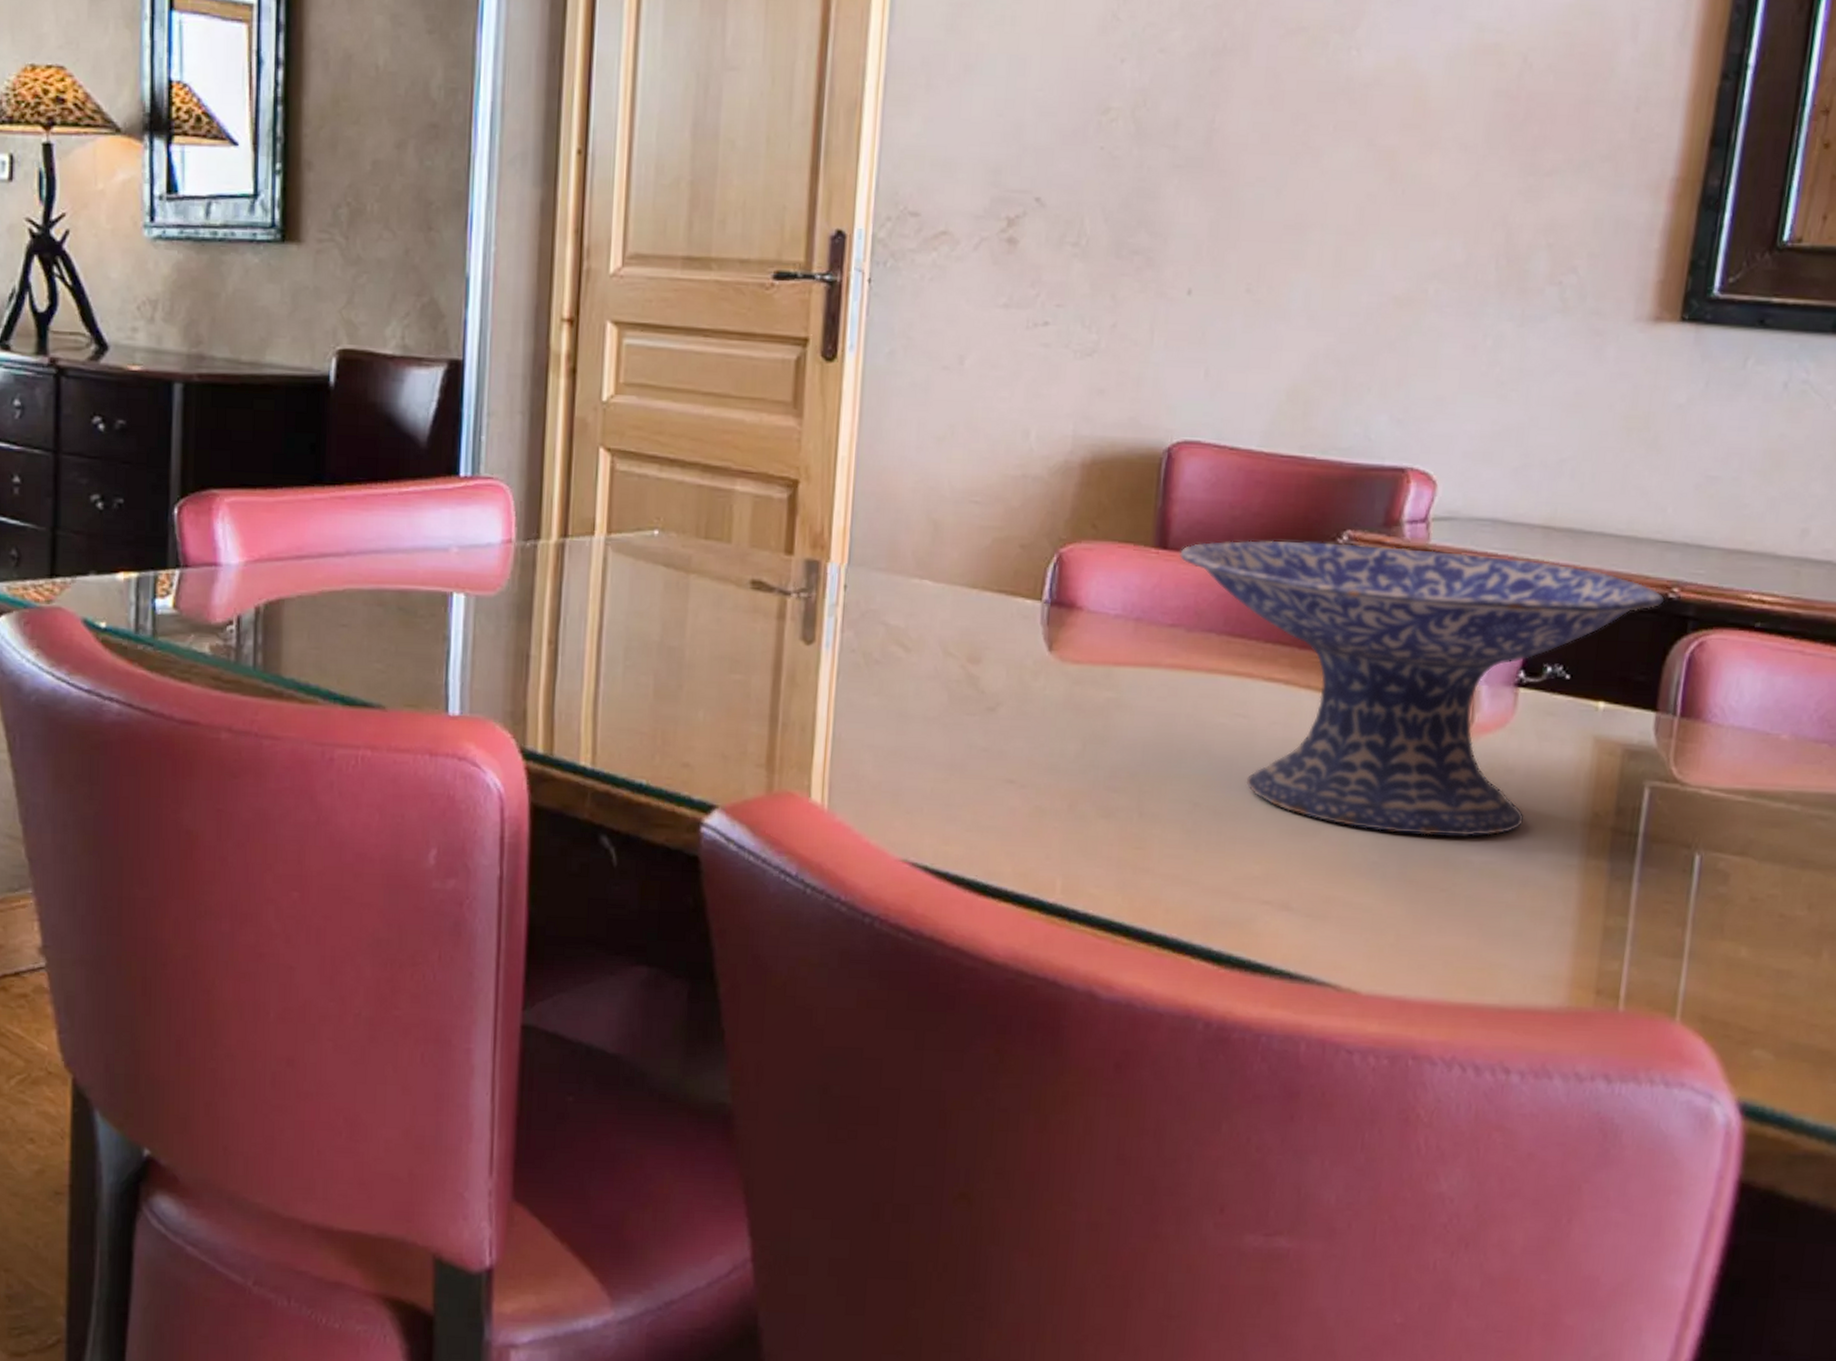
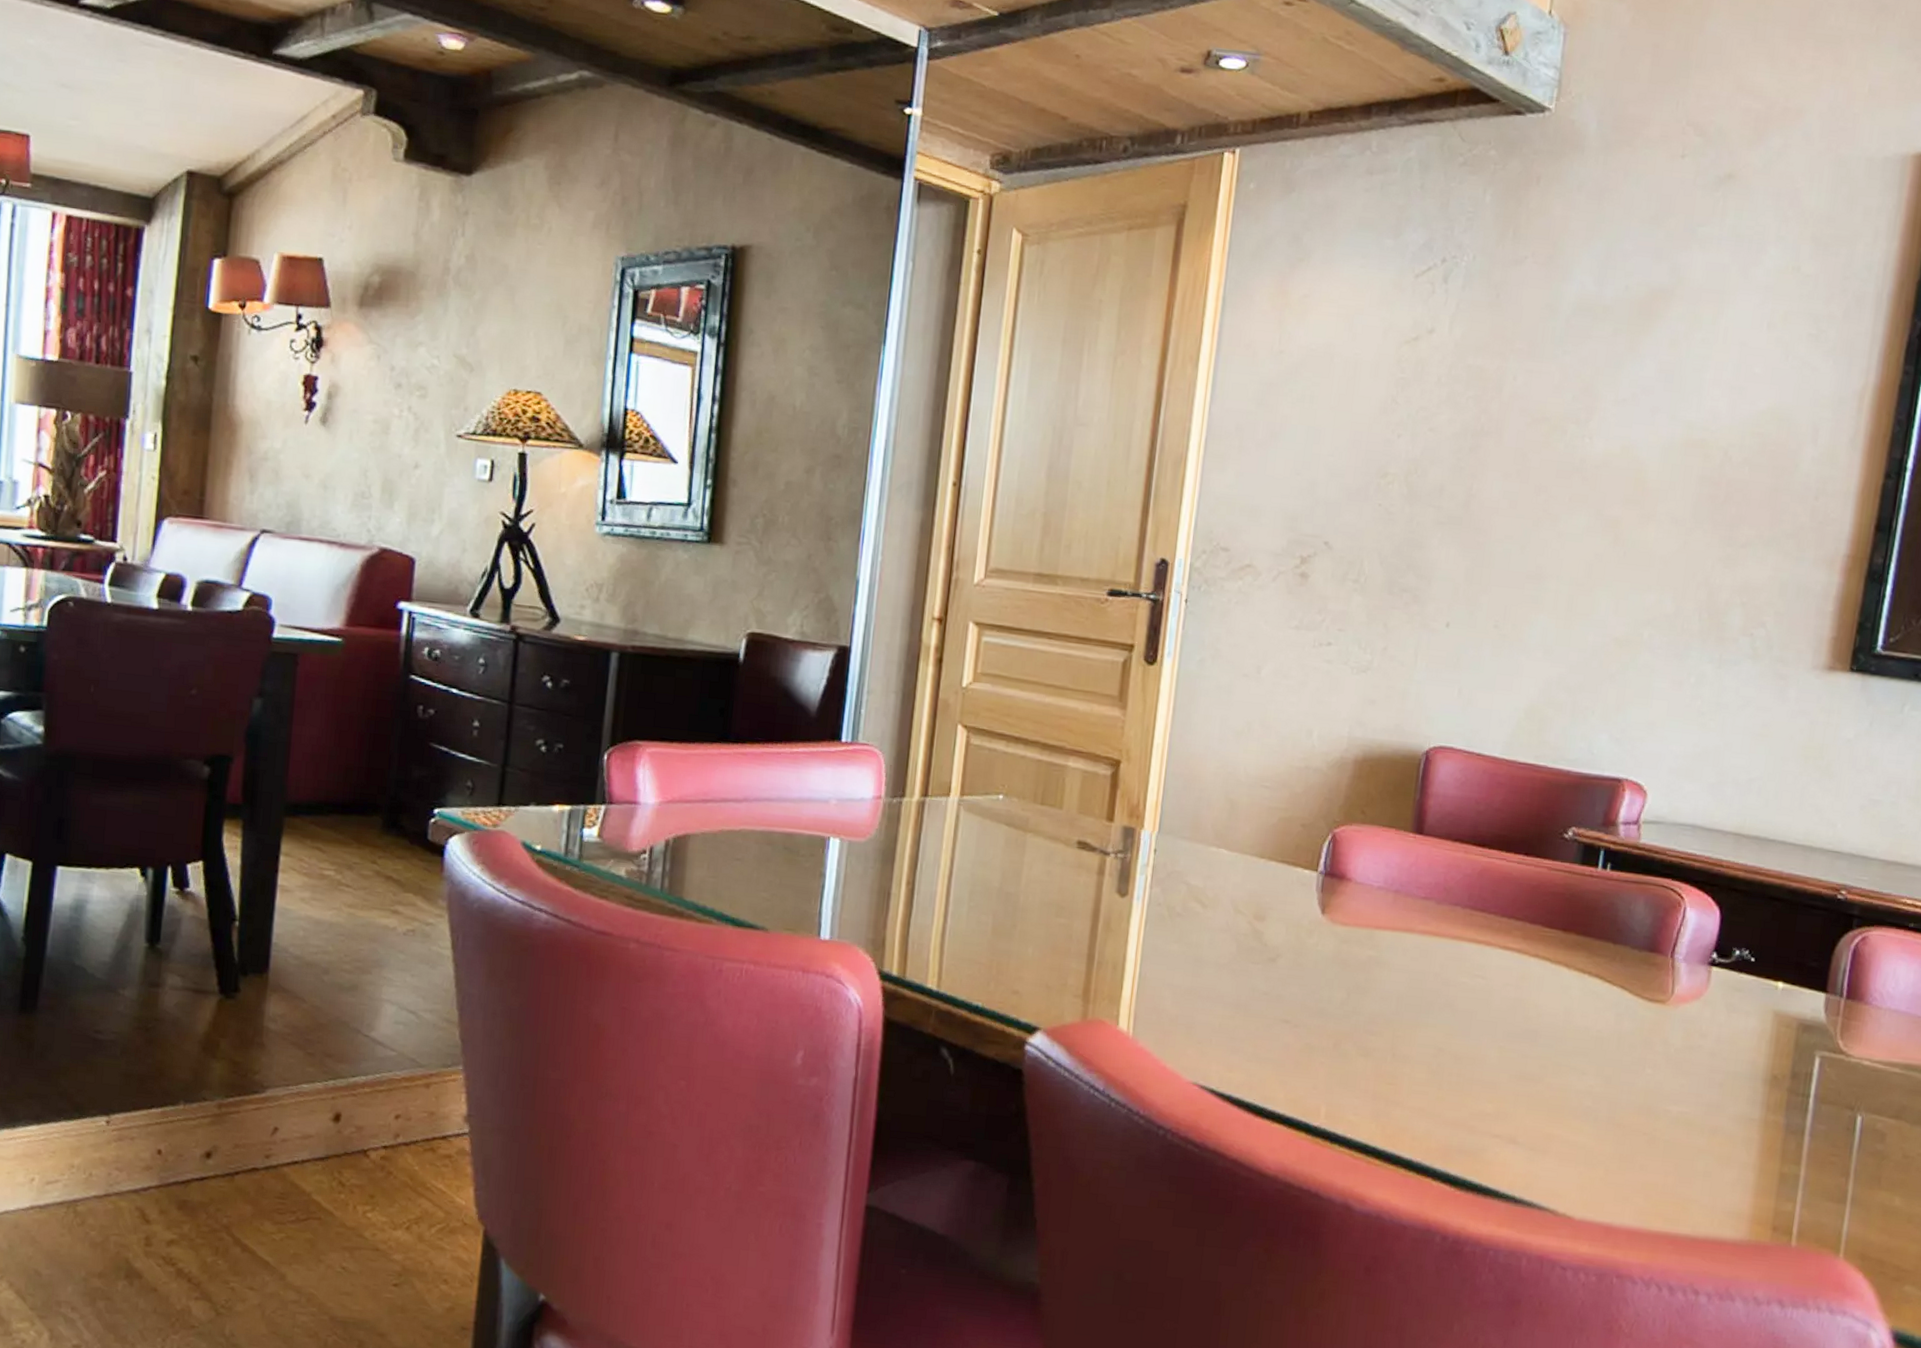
decorative bowl: present [1180,540,1665,836] -> none [1433,830,1834,1090]

